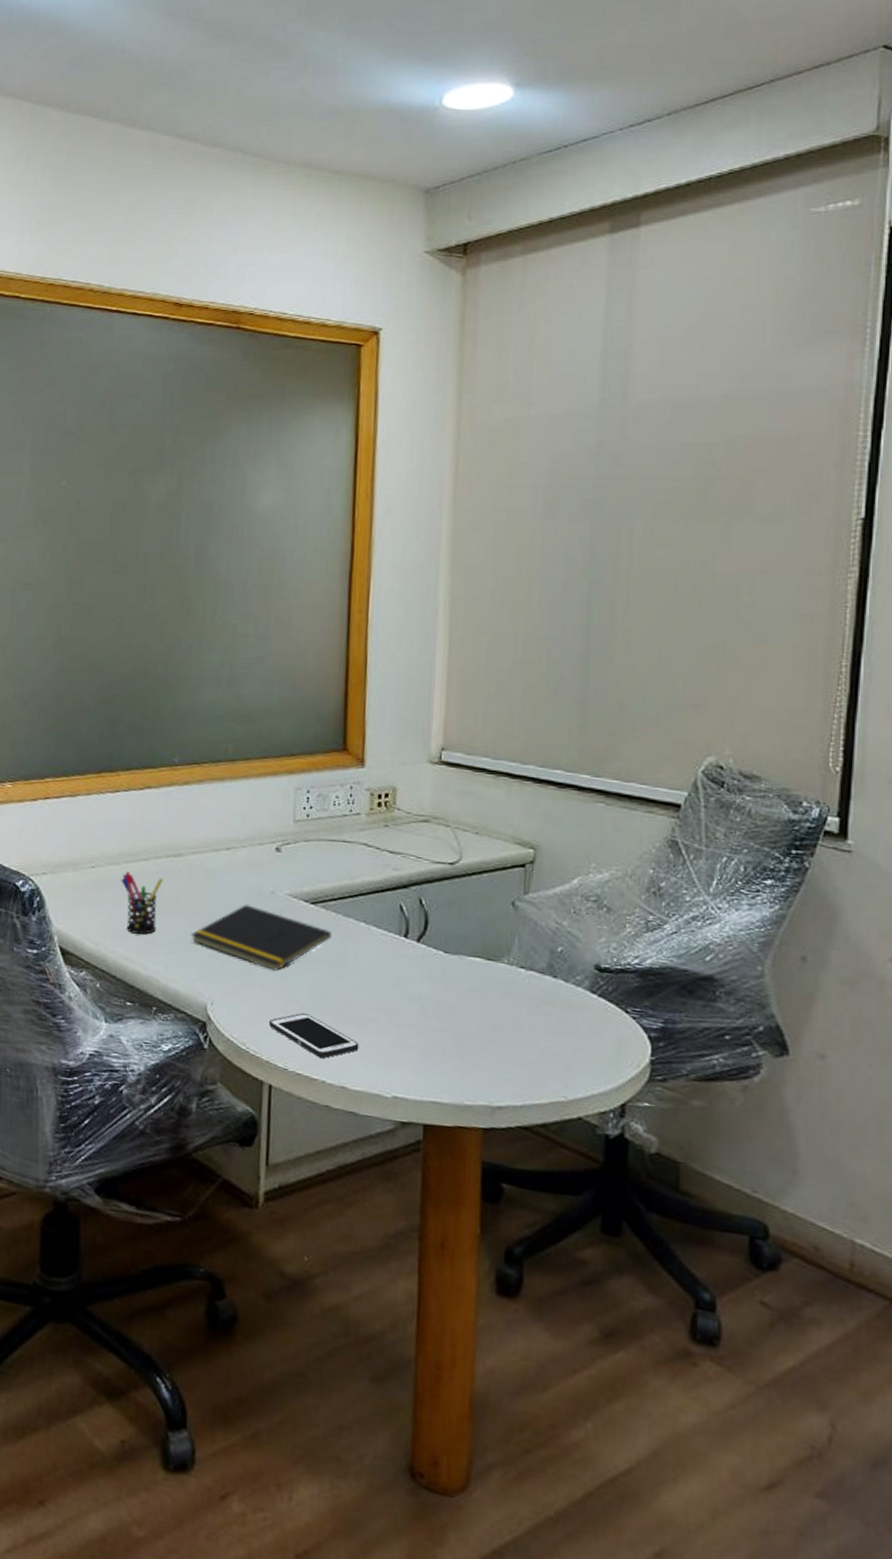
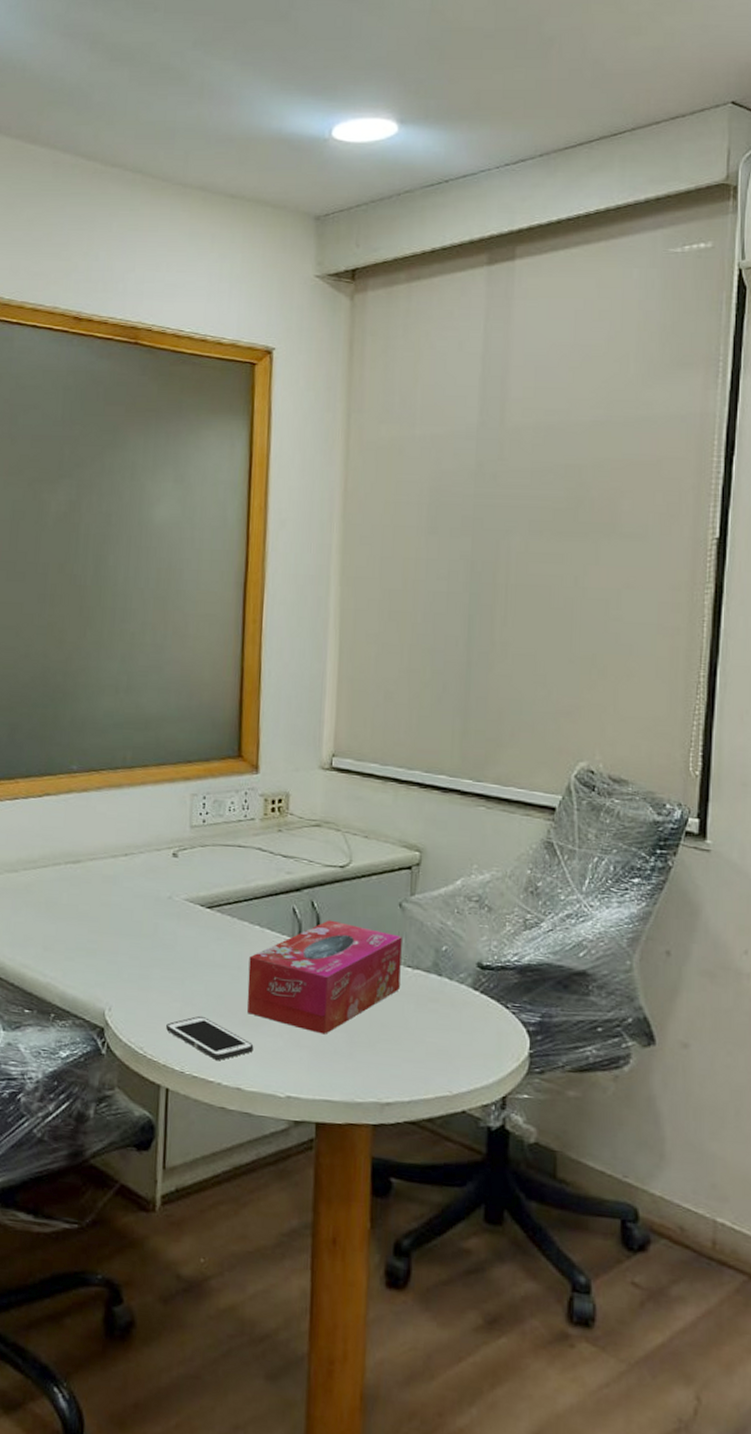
pen holder: present [121,871,163,935] -> none [19,878,62,941]
notepad: present [190,903,332,971] -> none [88,909,227,975]
tissue box: none [352,918,515,1035] -> present [247,920,402,1034]

